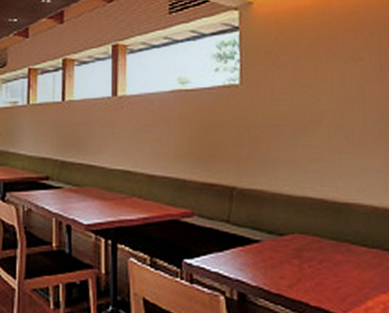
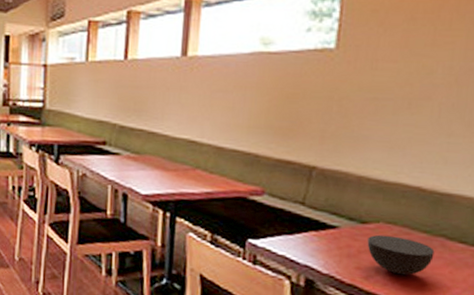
bowl: none [286,245,343,281] -> present [367,234,435,275]

